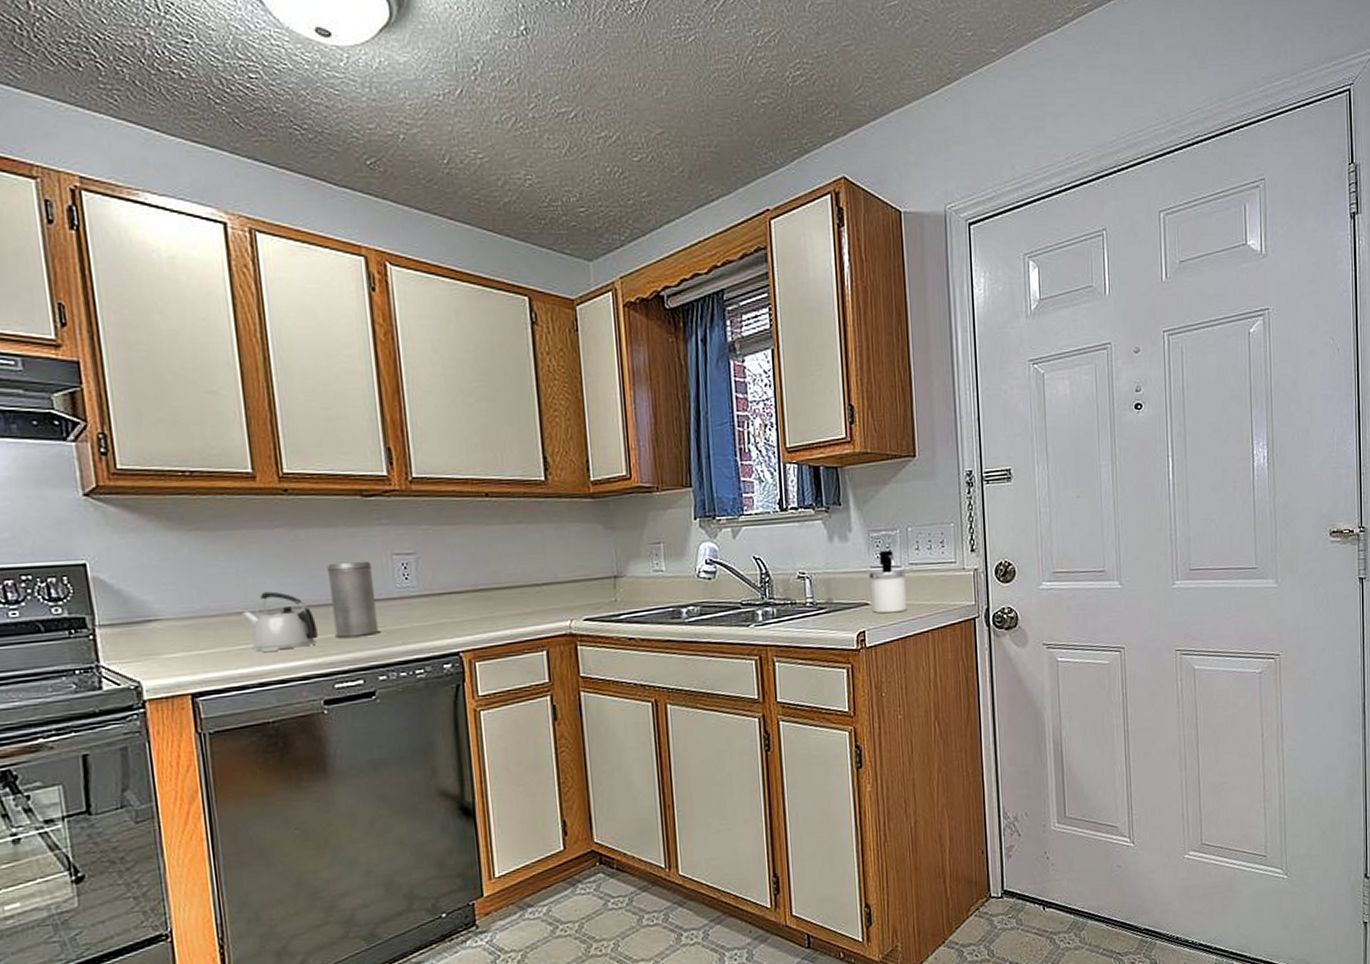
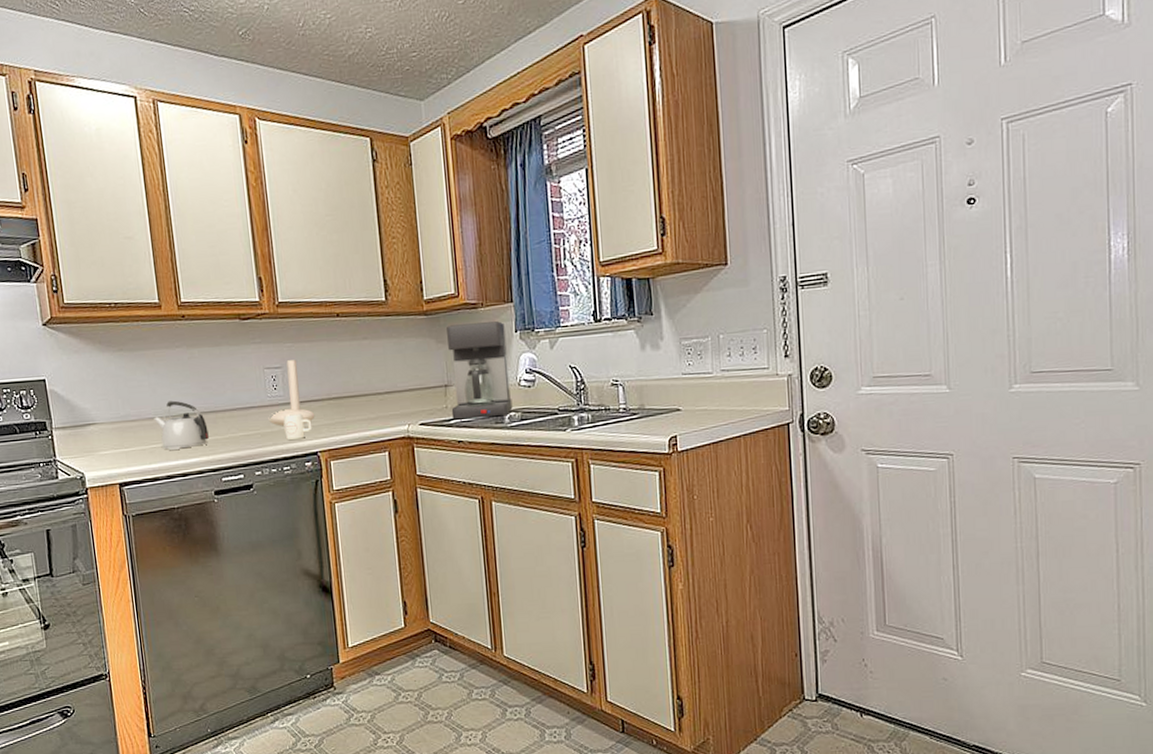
canister: present [326,562,379,638] -> none [214,375,255,439]
paper towel holder: none [397,545,457,623] -> present [268,360,315,427]
mug: none [416,608,453,639] -> present [283,414,313,441]
coffee maker: none [616,507,691,615] -> present [446,321,513,420]
soap dispenser: present [869,549,908,614] -> none [680,357,719,419]

